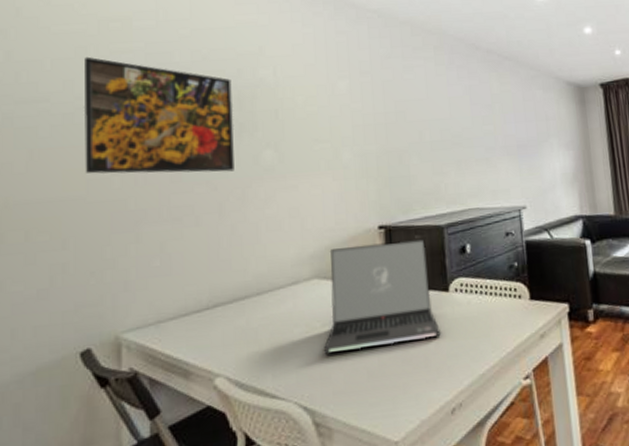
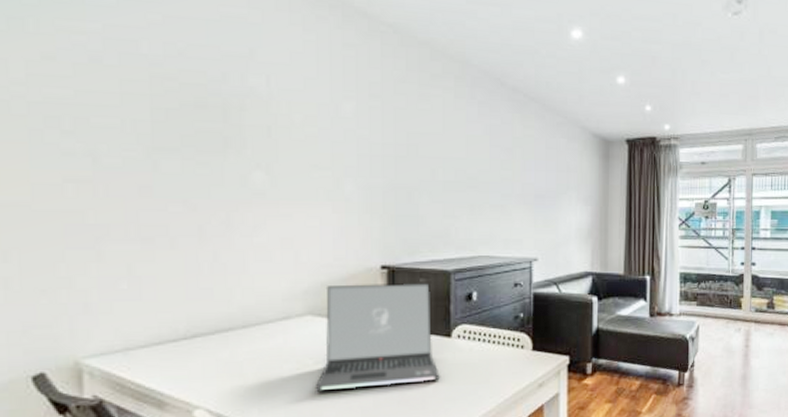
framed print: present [85,56,234,174] -> none [21,31,218,192]

